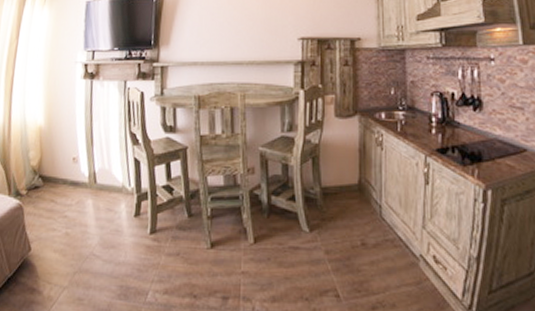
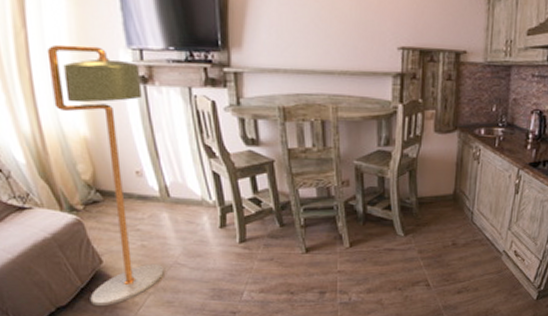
floor lamp: none [13,50,91,300] -> present [46,44,164,307]

